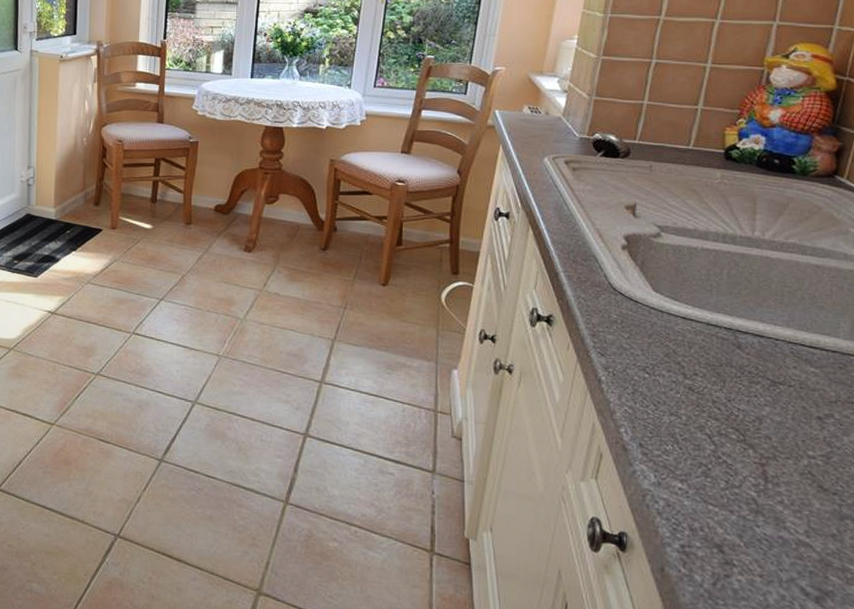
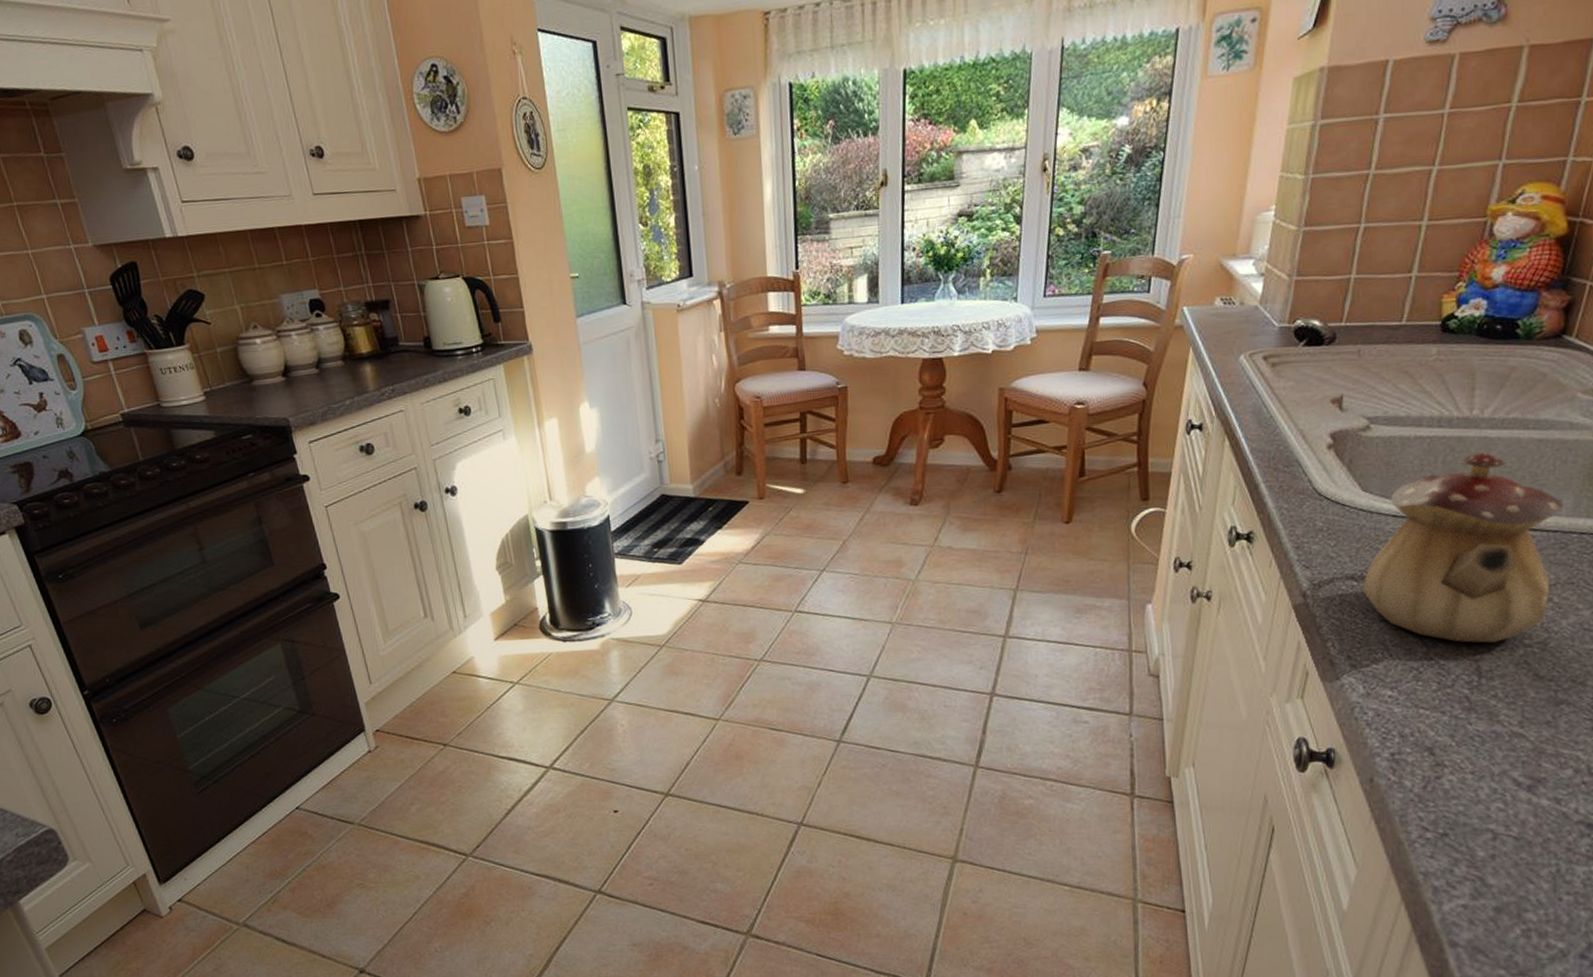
teapot: none [653,270,841,450] -> present [1362,452,1564,643]

